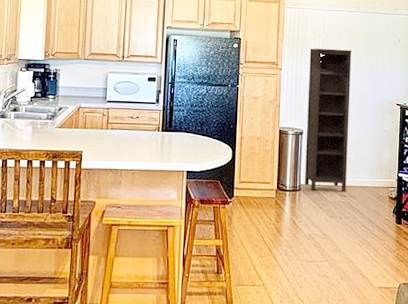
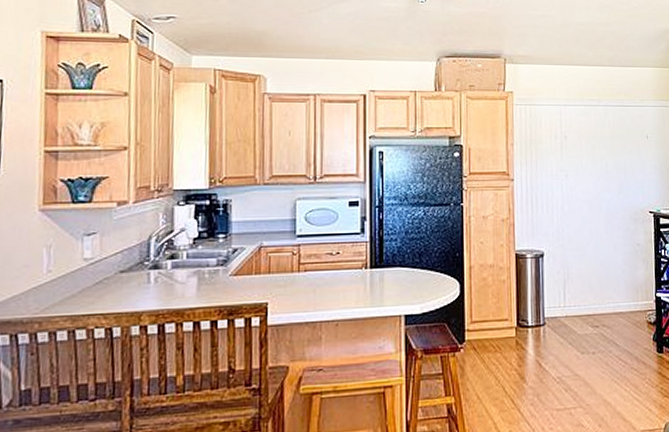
bookcase: present [304,48,352,192] -> none [546,151,598,324]

